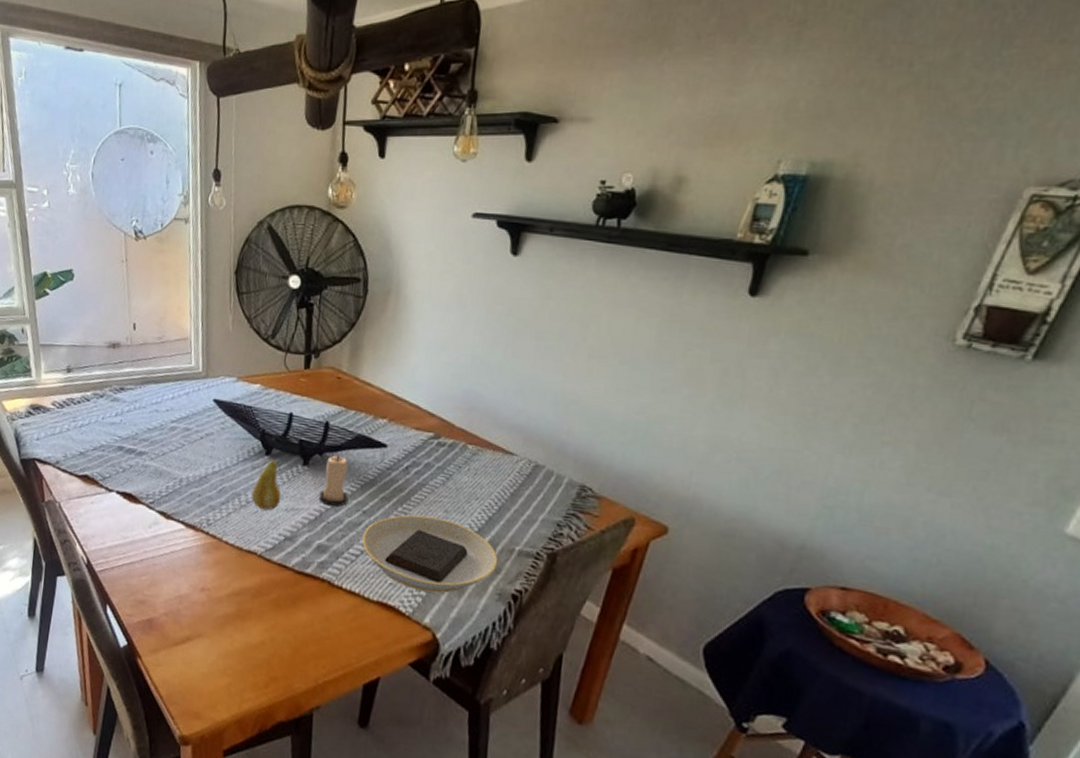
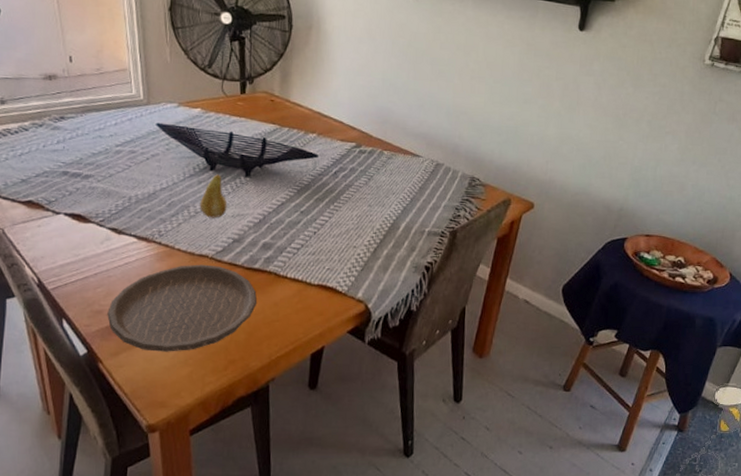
plate: none [149,560,307,659] -> present [107,264,257,352]
candle: present [319,454,349,507] -> none [261,165,288,210]
plate: present [362,515,498,594] -> none [302,210,413,272]

